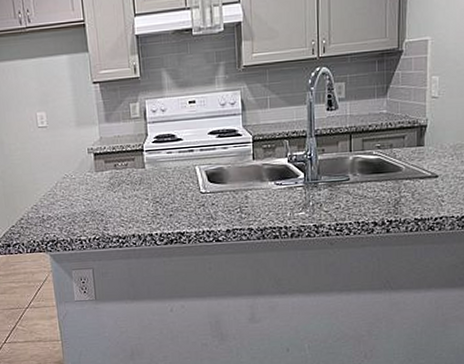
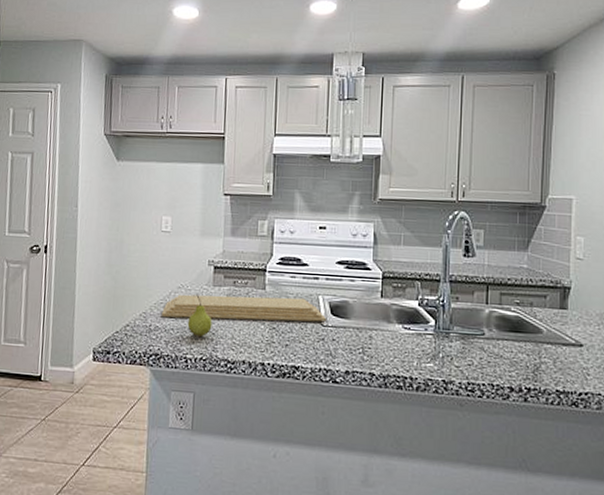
cutting board: none [52,171,204,206] -> present [162,294,326,322]
fruit: none [77,181,100,220] -> present [187,294,212,338]

